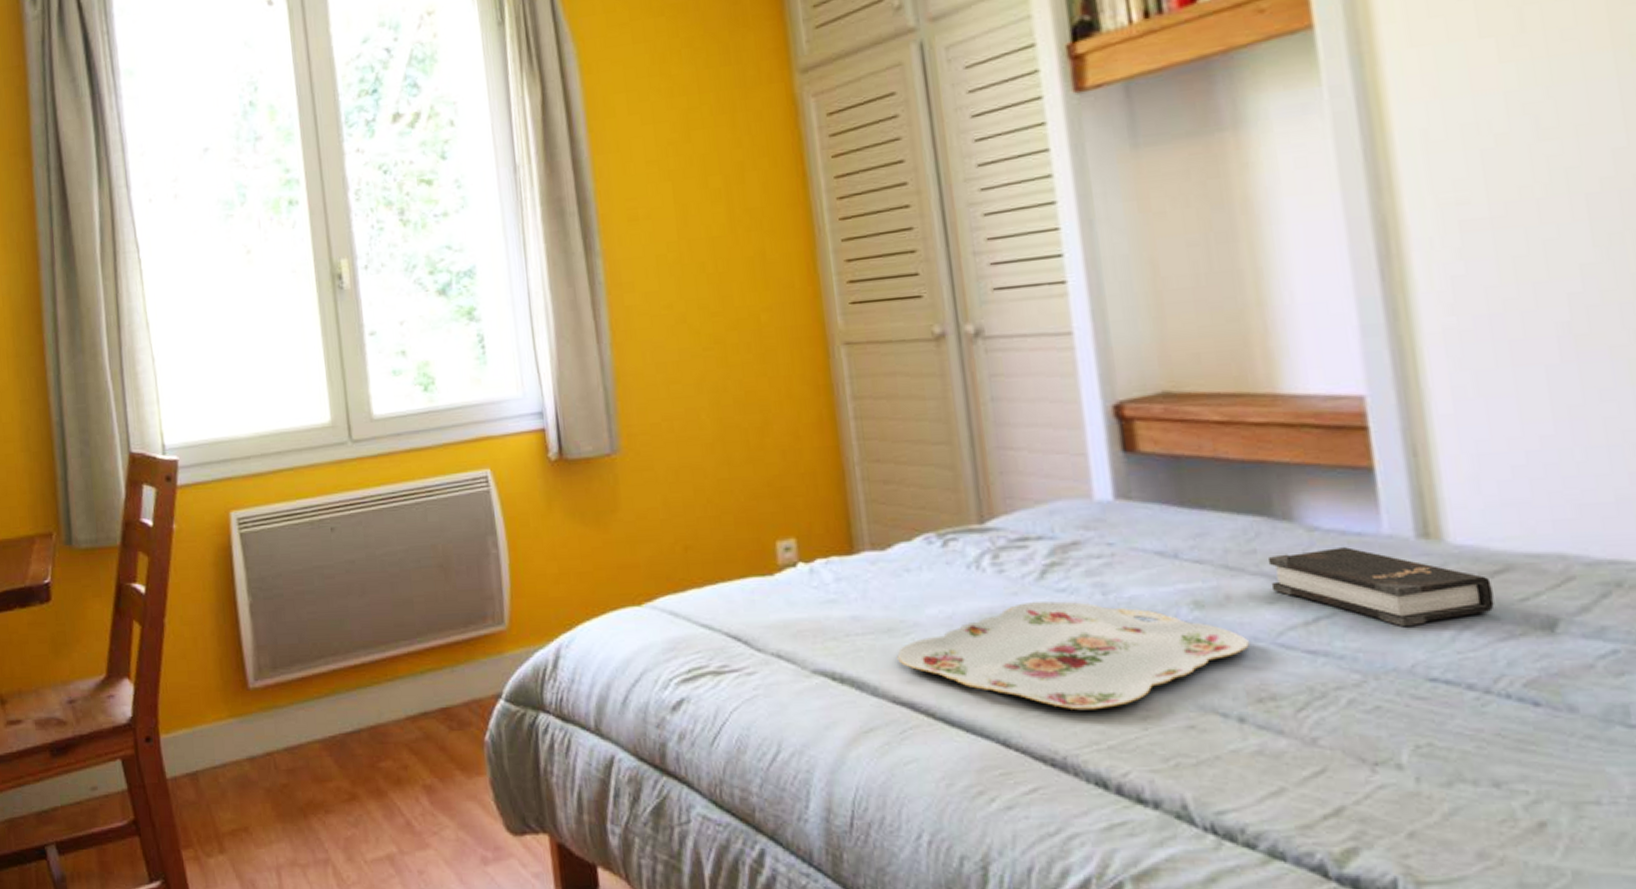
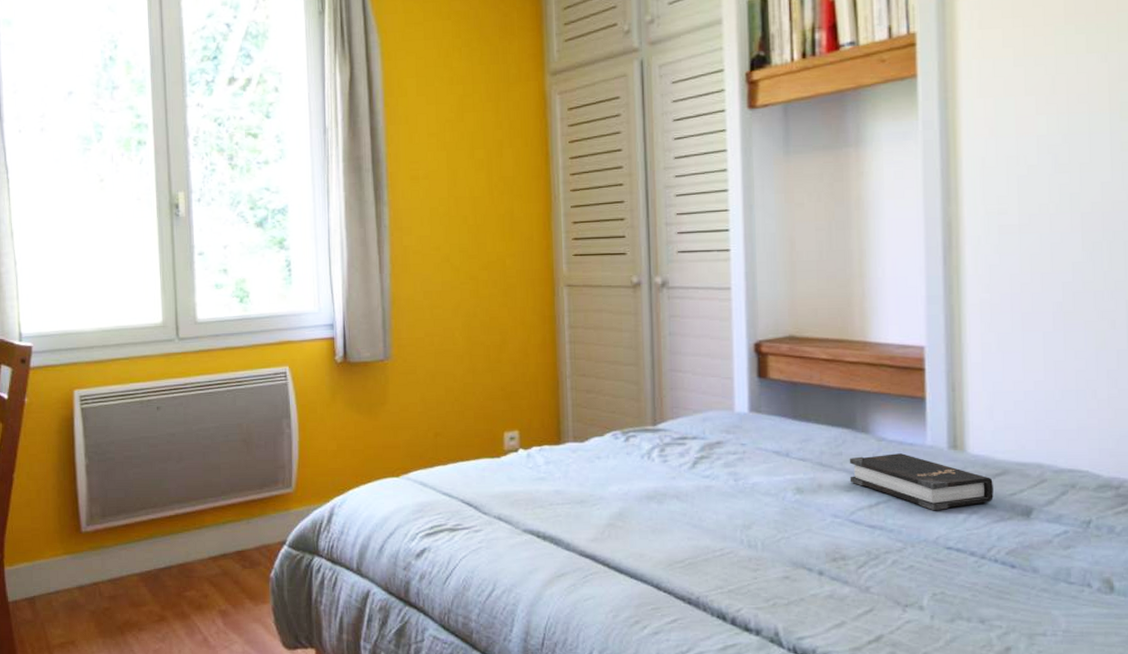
serving tray: present [897,601,1249,711] -> none [586,485,831,564]

